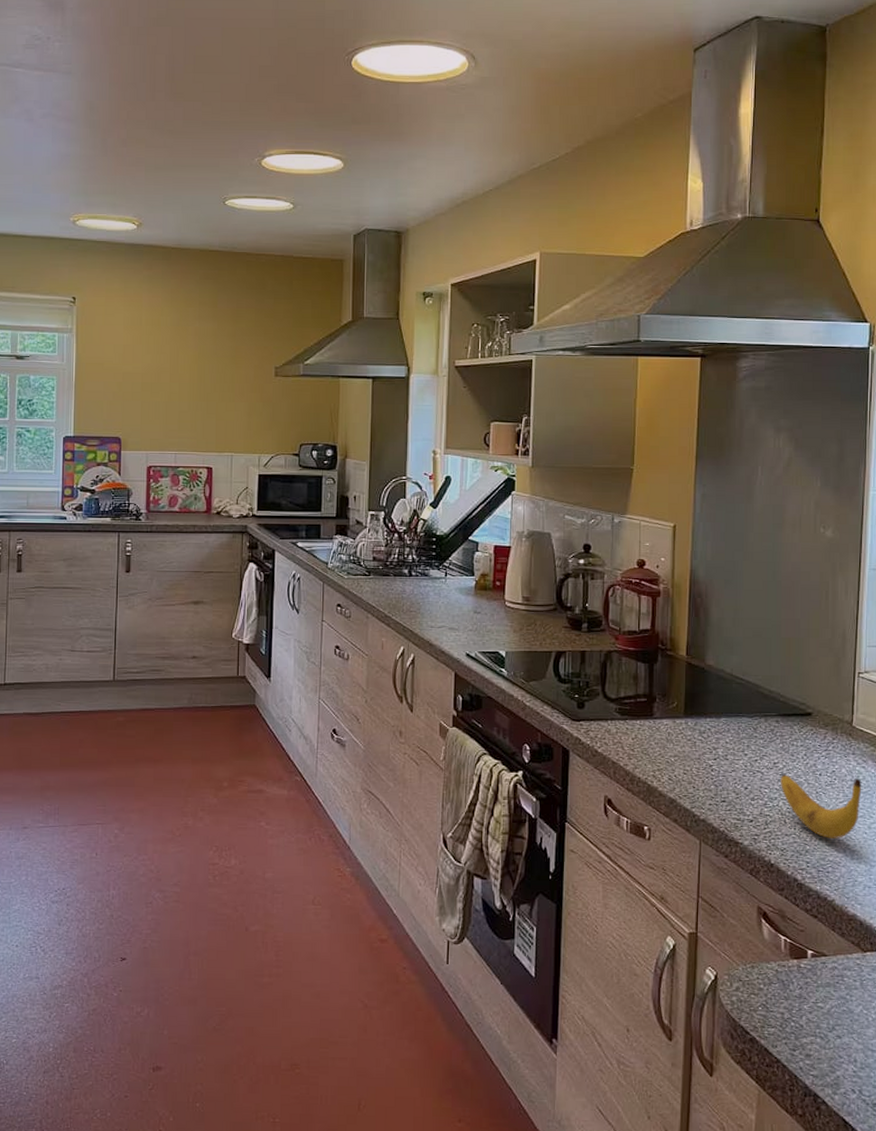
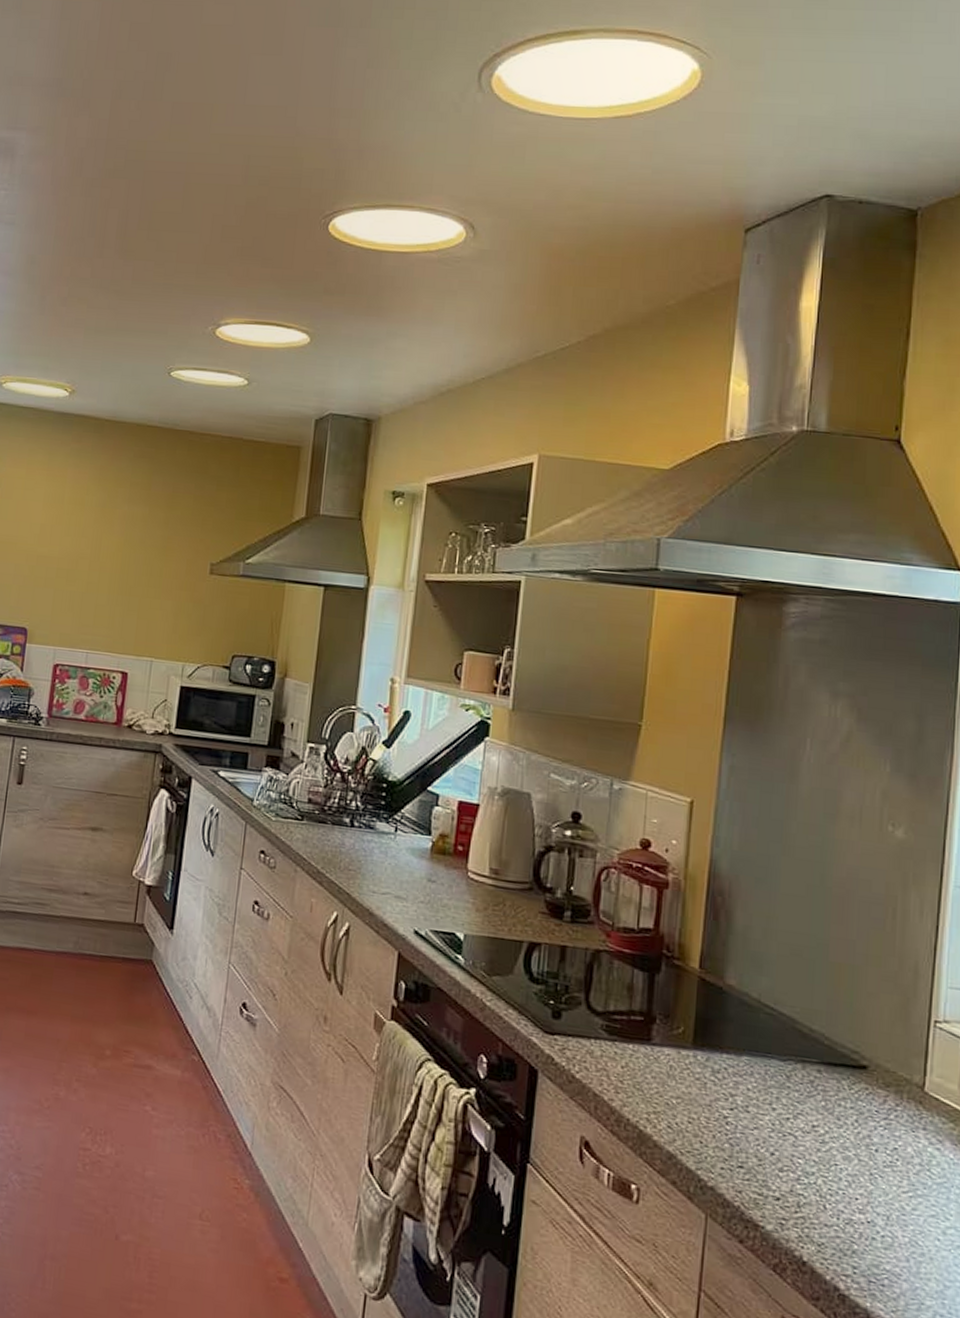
banana: present [781,774,862,839] -> none [820,1142,935,1242]

